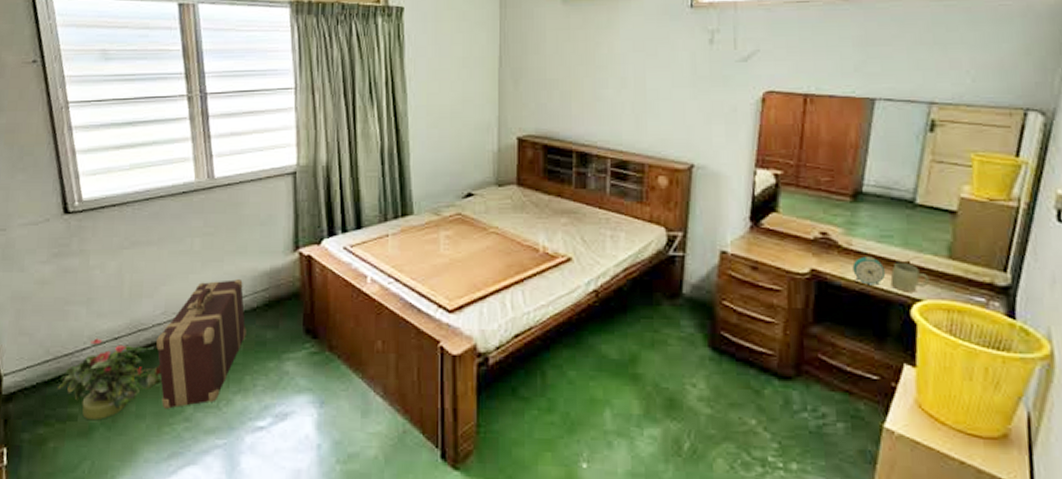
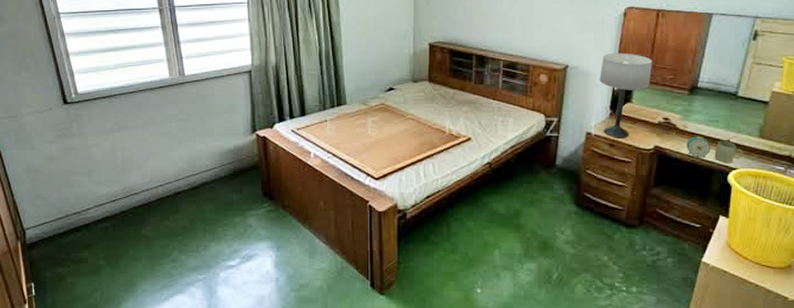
potted plant: present [58,338,163,421] -> none [70,200,153,262]
suitcase: present [156,279,247,409] -> none [146,155,217,253]
table lamp: none [734,148,803,259] -> present [599,53,653,138]

